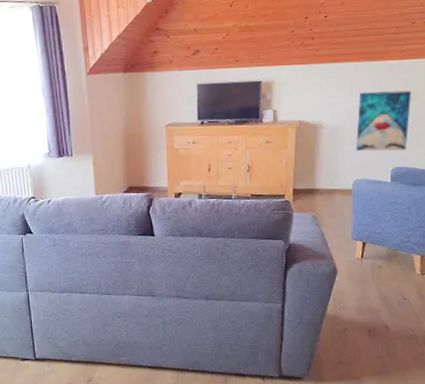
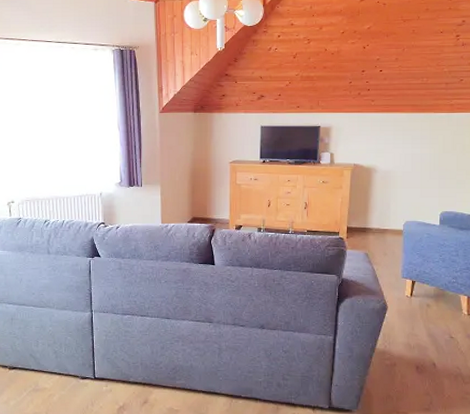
wall art: present [355,90,412,151] -> none [406,140,460,196]

